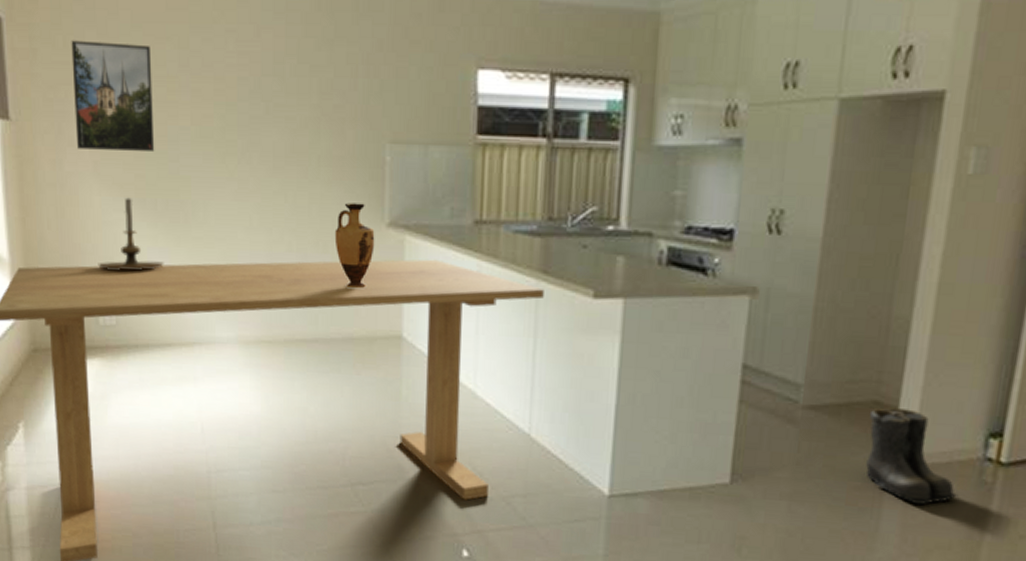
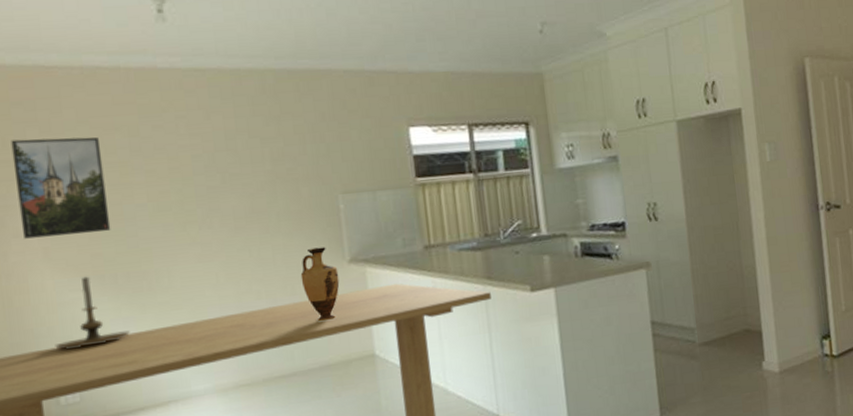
boots: present [865,408,959,505] -> none [745,330,814,400]

